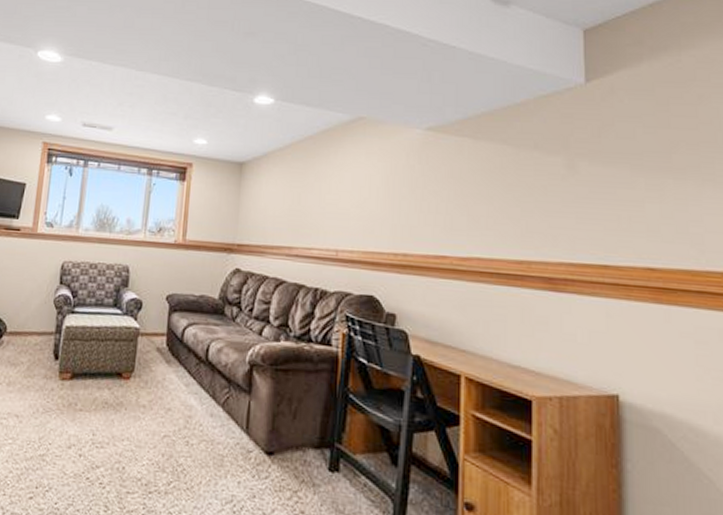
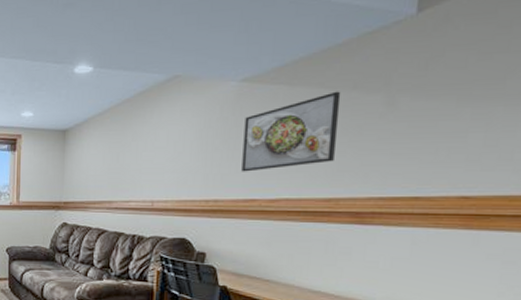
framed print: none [430,149,524,226] -> present [241,91,341,172]

